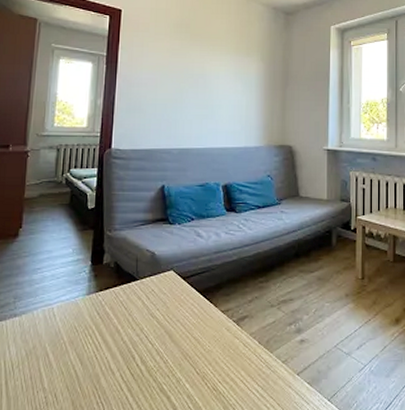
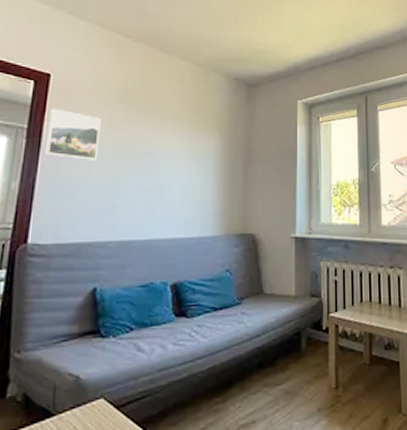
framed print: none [120,38,163,82] -> present [45,108,101,160]

